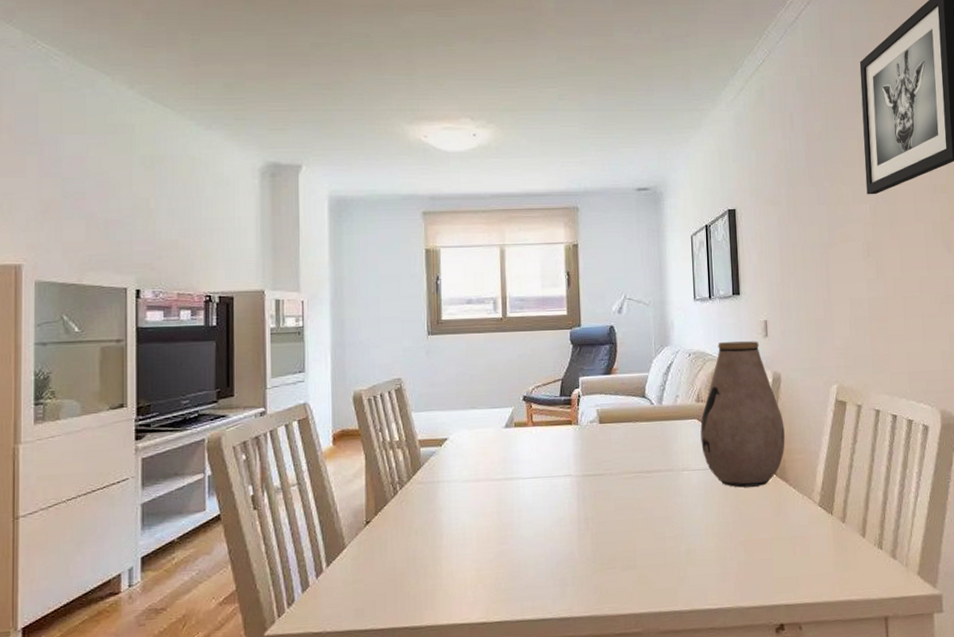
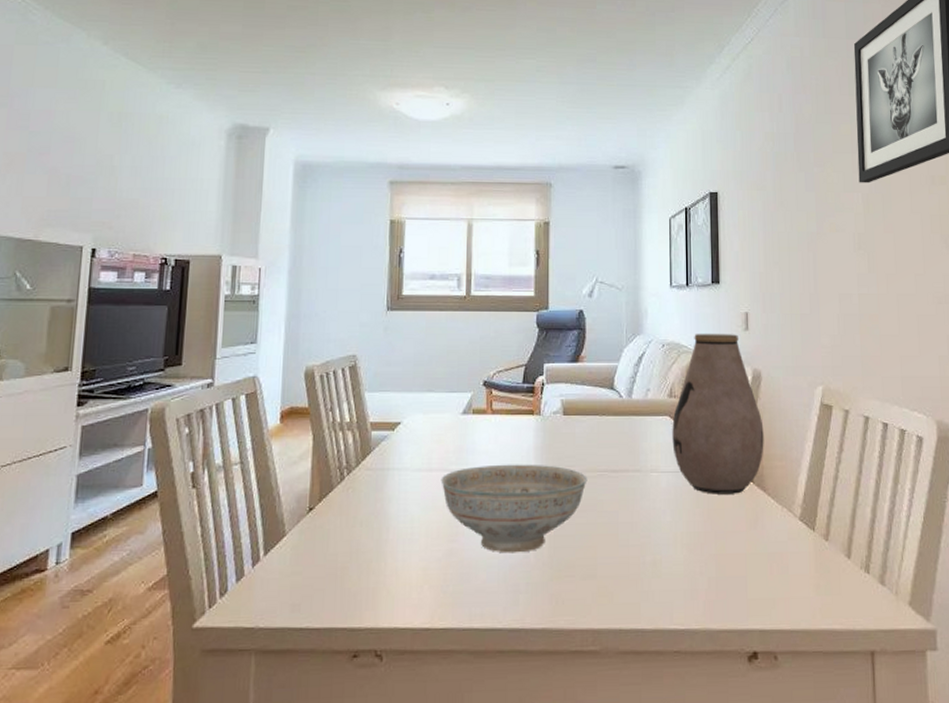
decorative bowl: none [488,469,624,552] -> present [441,464,588,553]

